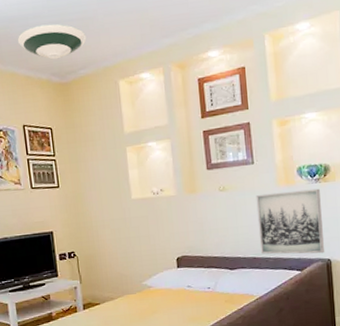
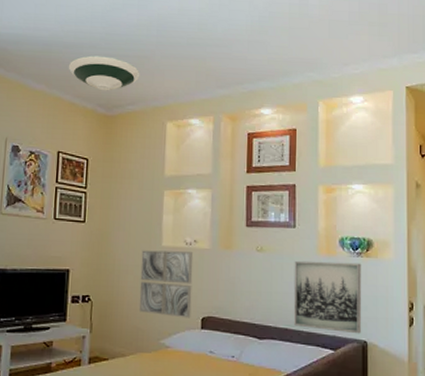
wall art: none [114,199,167,261] -> present [138,250,194,318]

